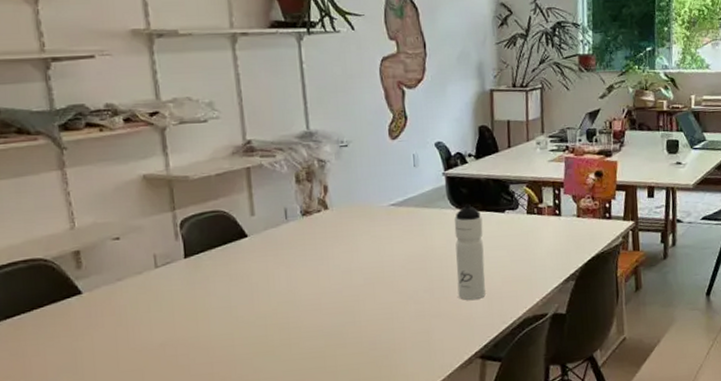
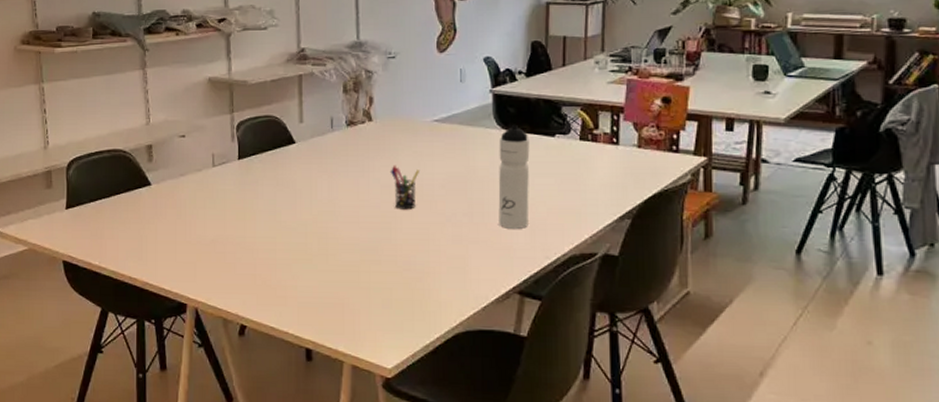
pen holder: none [349,250,379,292] -> present [390,164,419,210]

